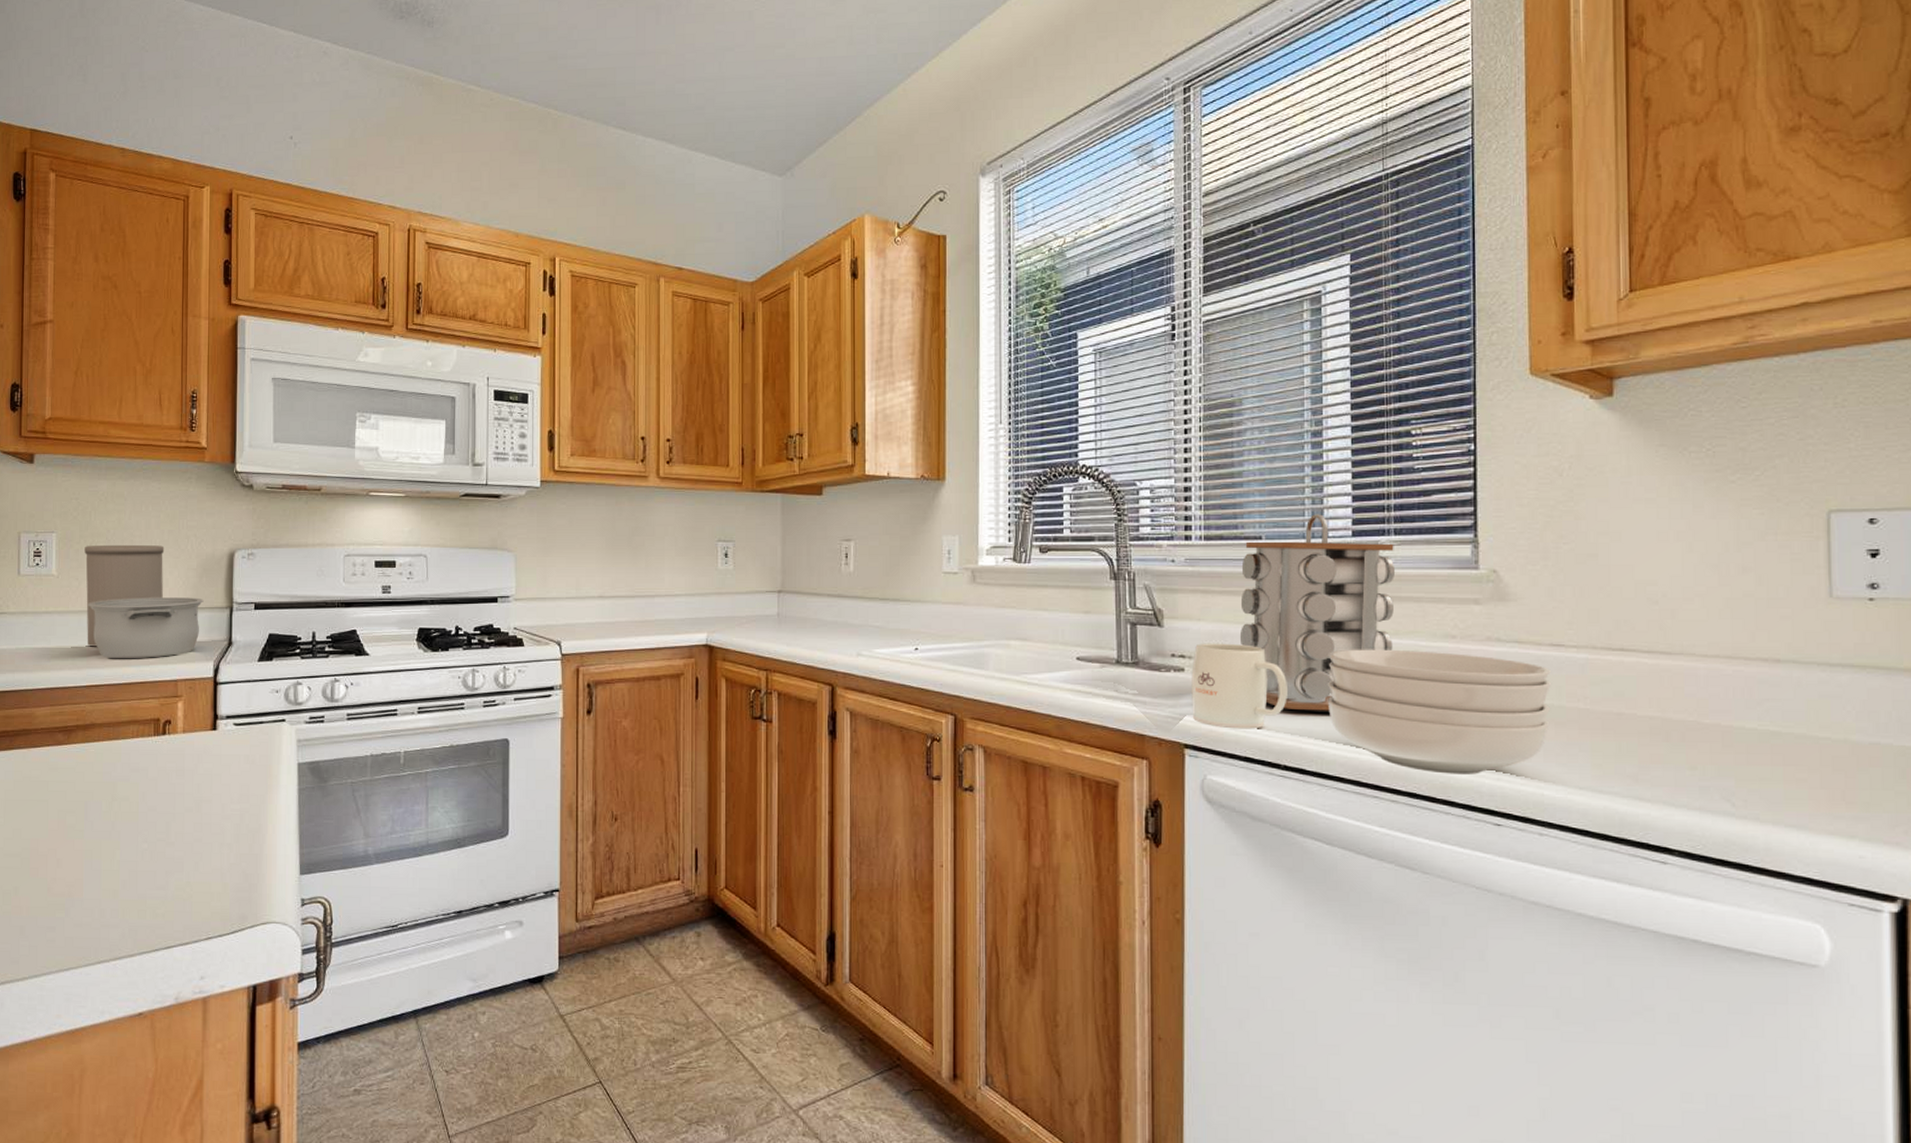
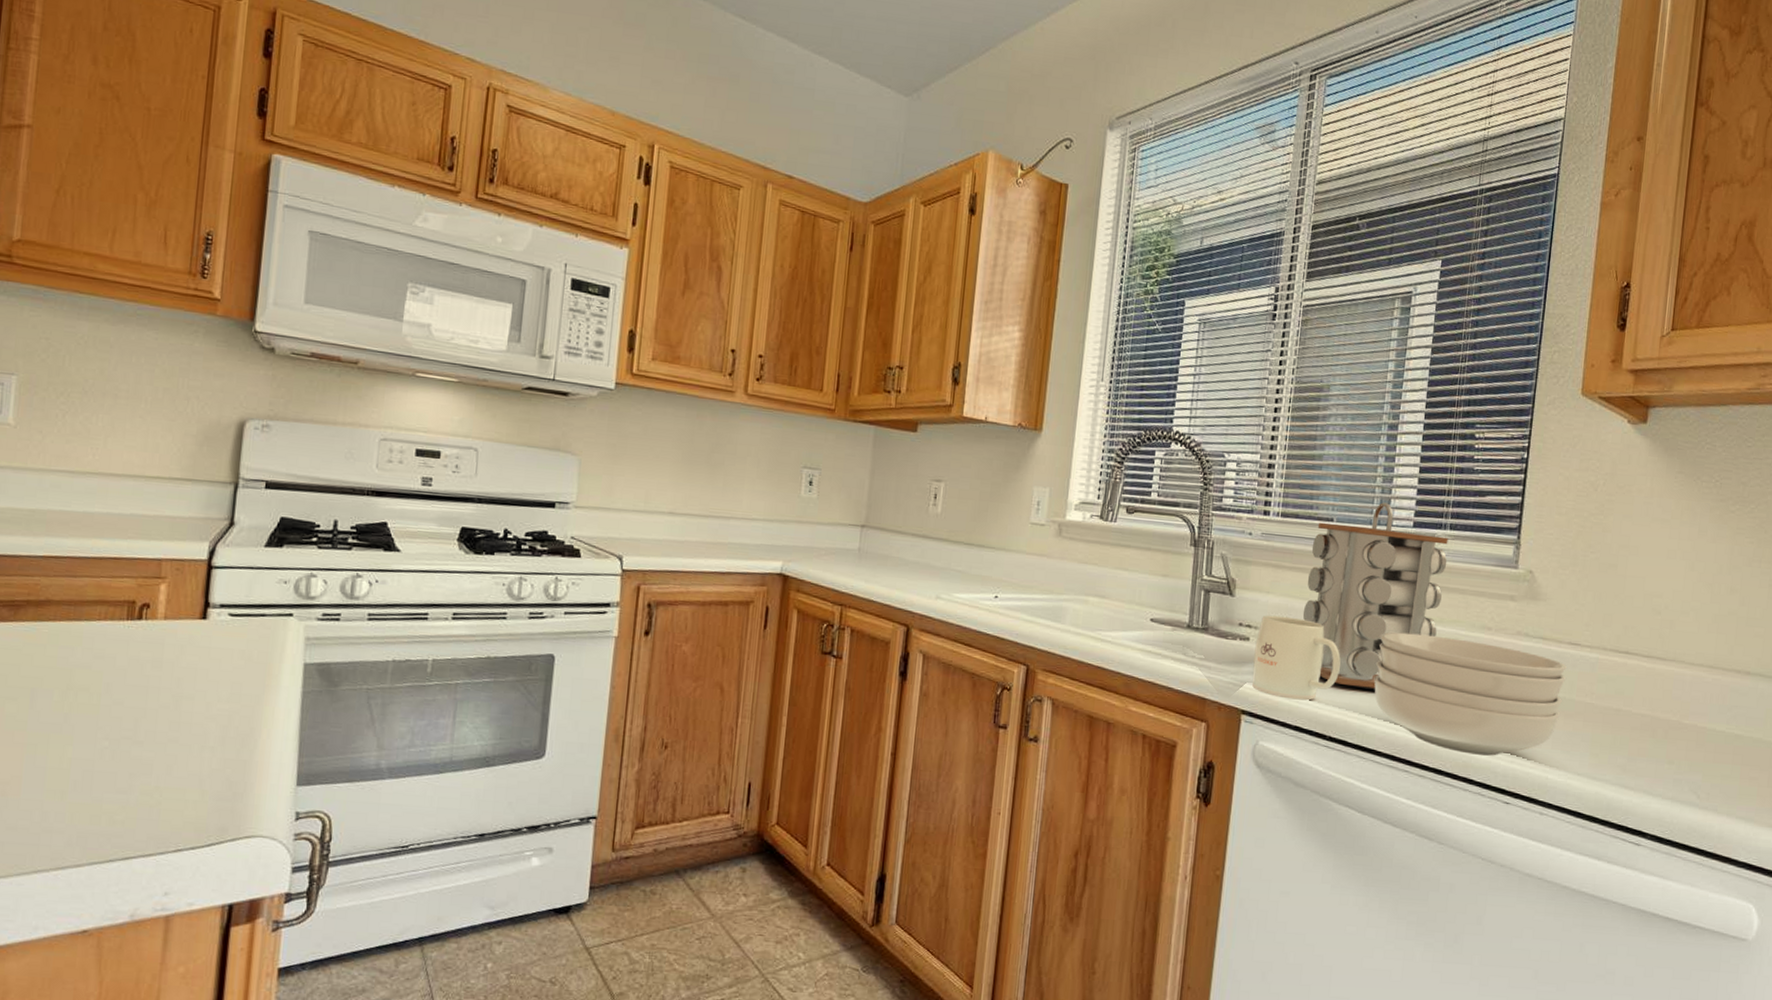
canister: present [84,544,165,647] -> none [48,394,157,513]
cooking pot: present [88,597,204,659] -> none [53,459,203,532]

